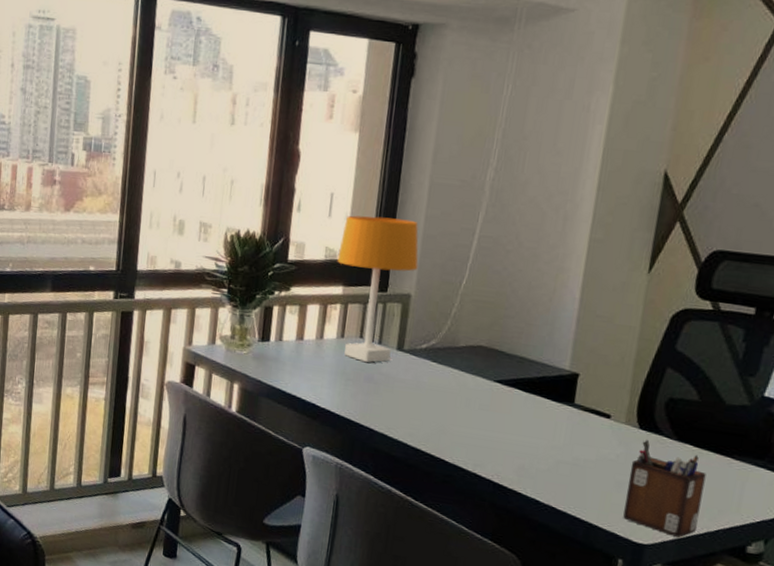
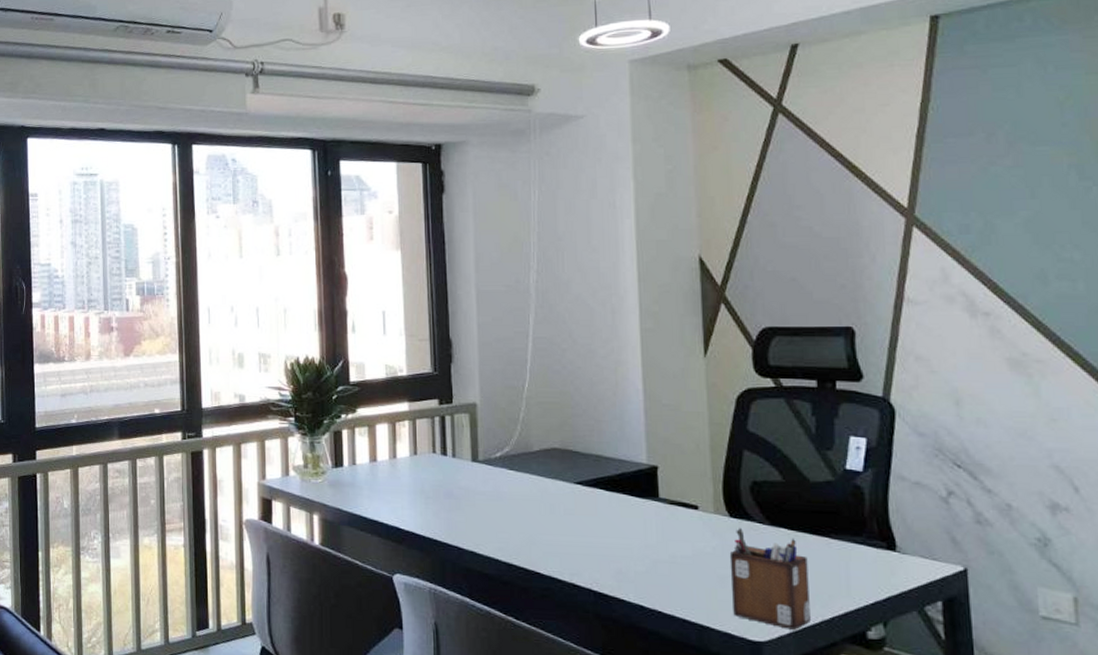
desk lamp: present [337,215,419,363] -> none [398,329,479,478]

